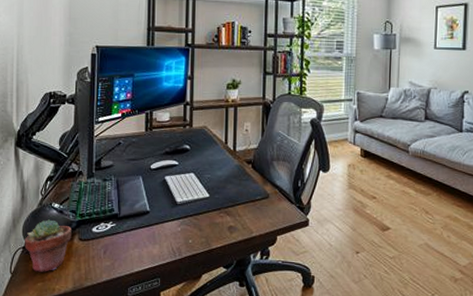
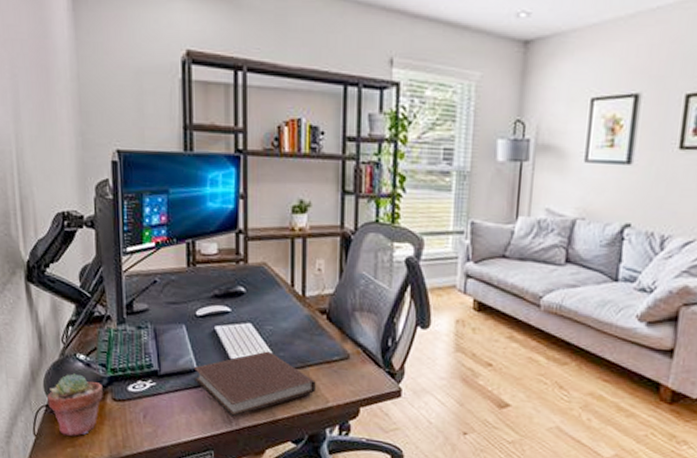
notebook: none [146,194,243,249] -> present [193,351,316,418]

